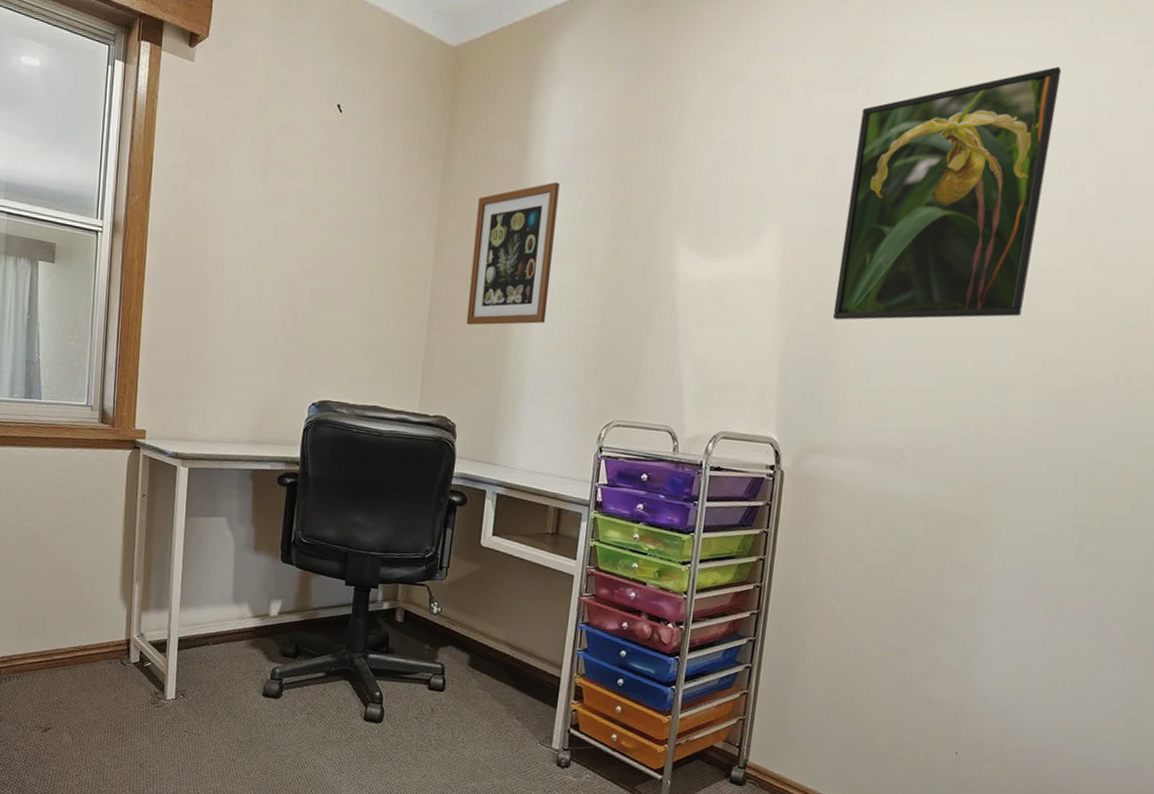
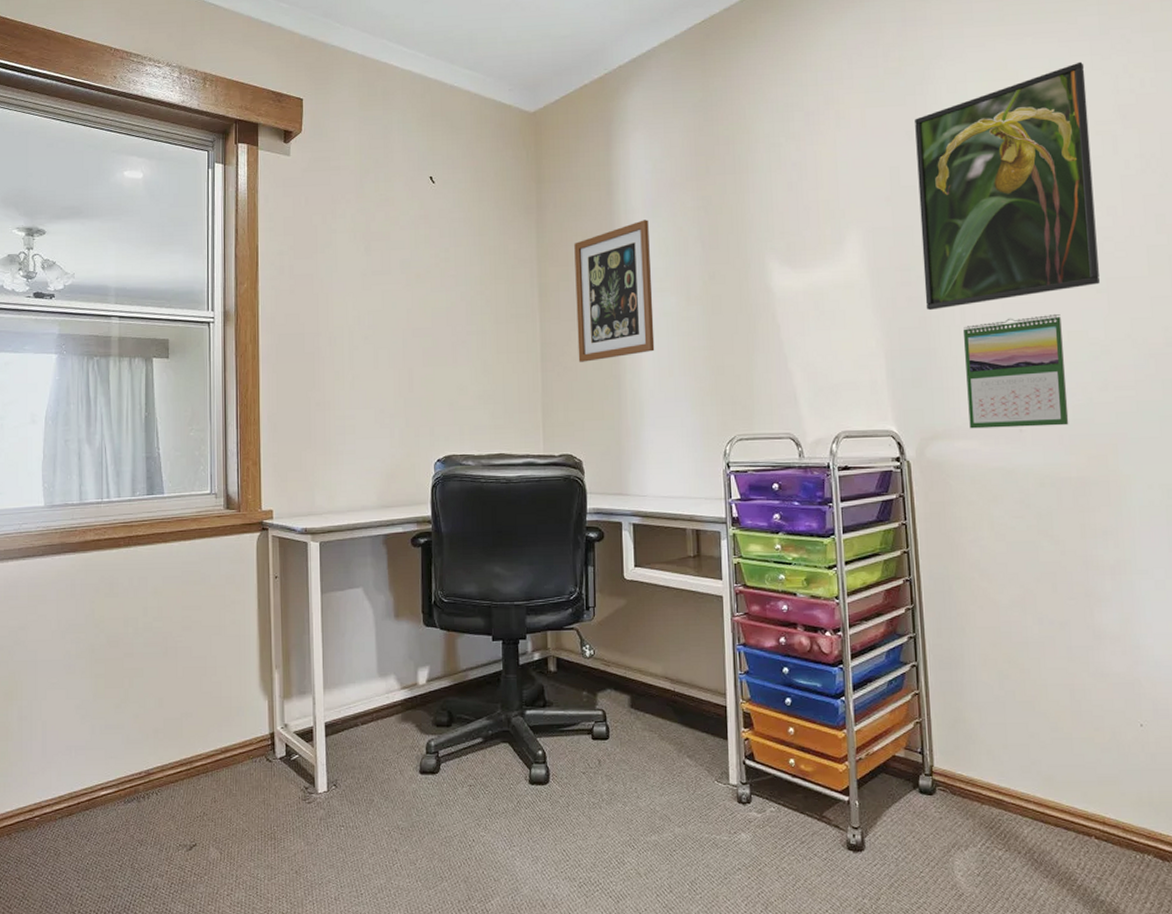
calendar: none [851,339,971,458] -> present [963,313,1069,429]

